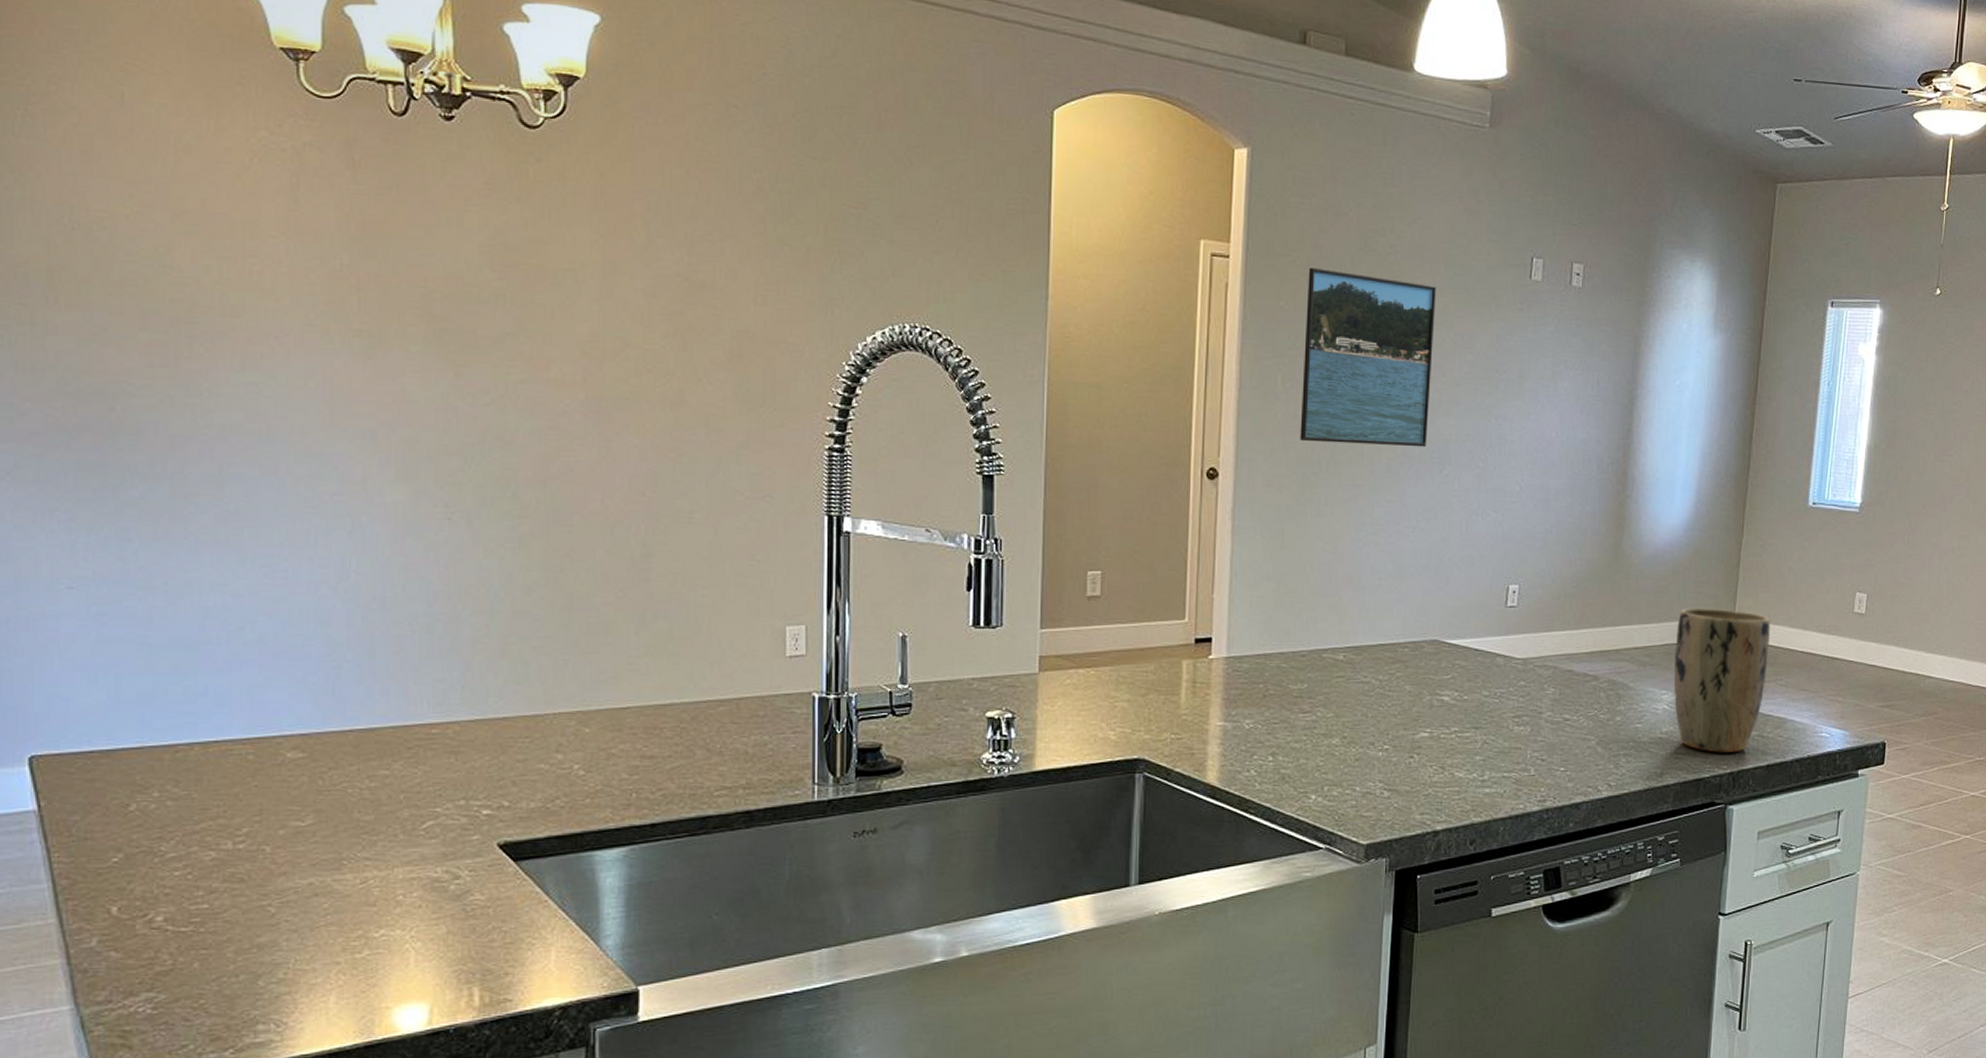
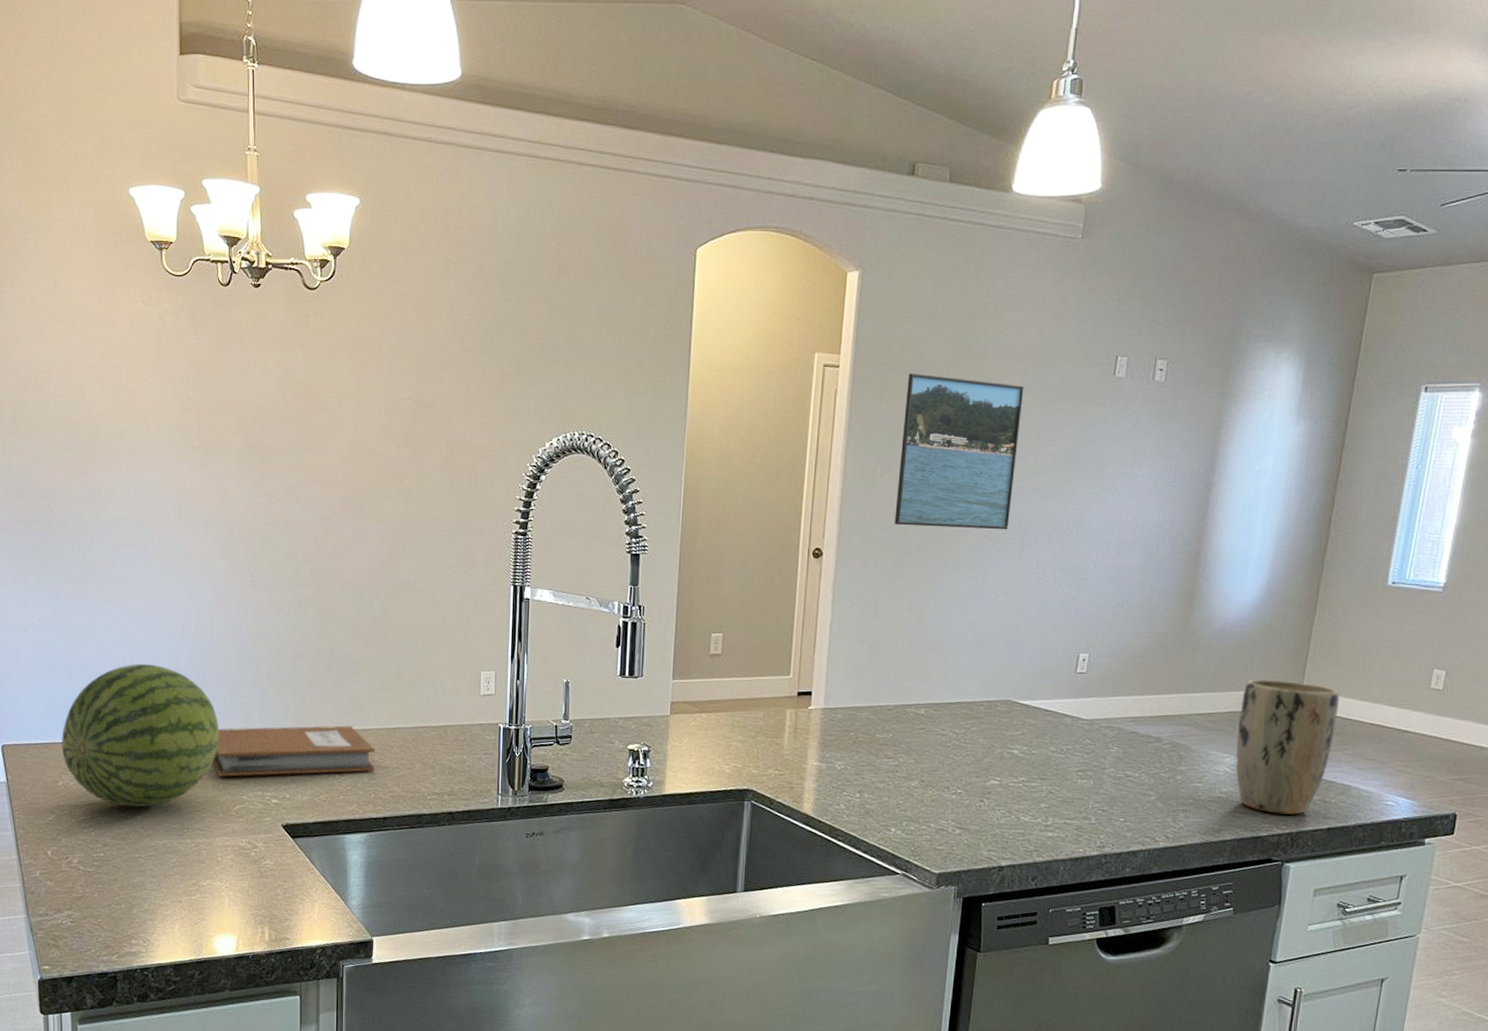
fruit: none [135,630,398,835] -> present [62,663,220,808]
notebook: none [387,704,638,783] -> present [212,725,375,777]

